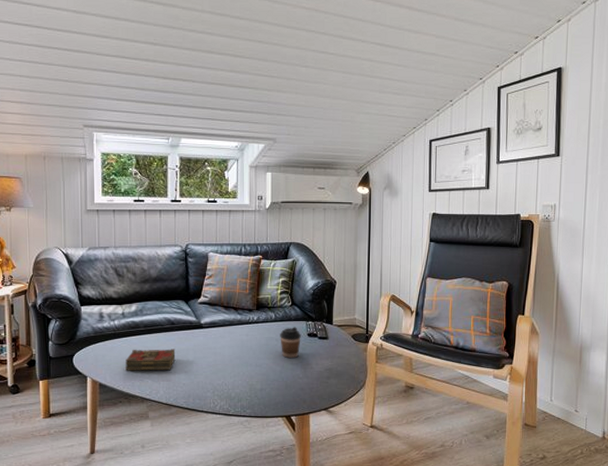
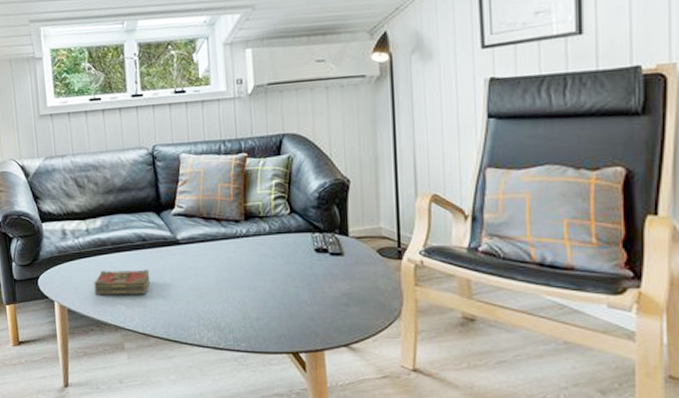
coffee cup: present [280,327,301,358] -> none [277,240,306,280]

